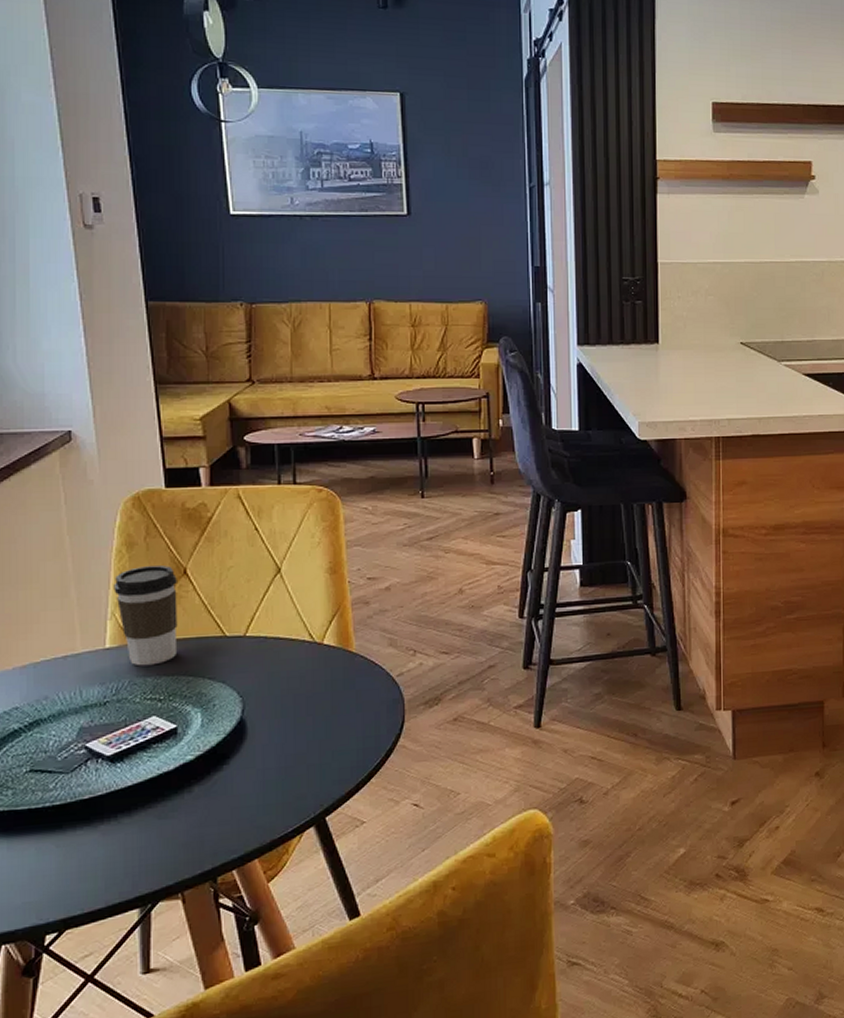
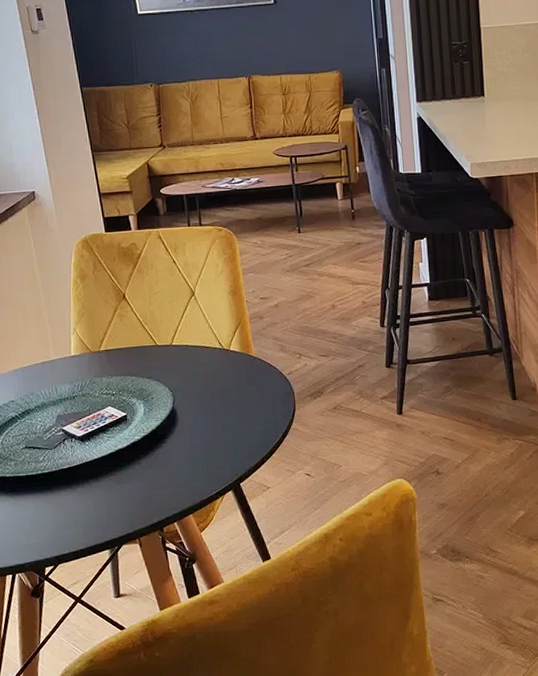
coffee cup: present [113,564,178,666] -> none [73,291,122,369]

